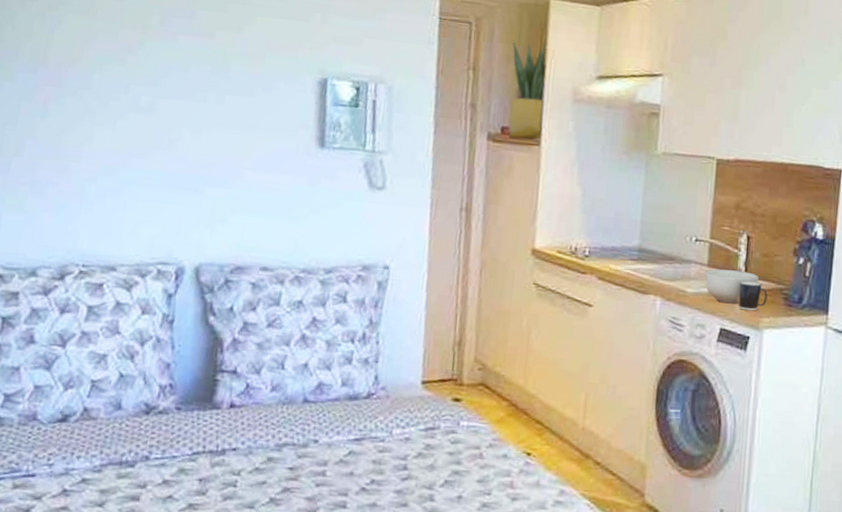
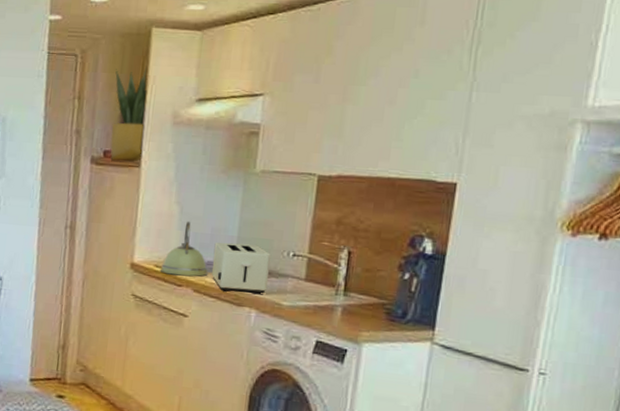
kettle: none [562,203,613,264] -> present [159,220,208,277]
toaster: none [615,226,675,281] -> present [211,242,272,294]
bowl: present [704,268,759,304] -> none [301,283,359,318]
mug: present [738,280,768,311] -> none [336,295,368,325]

